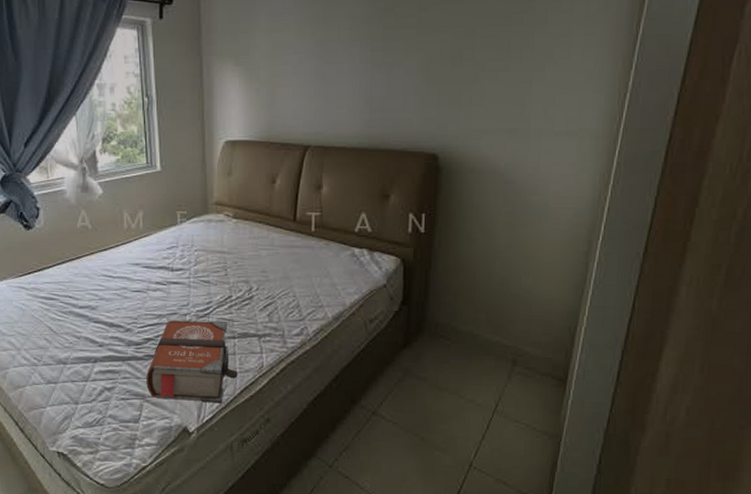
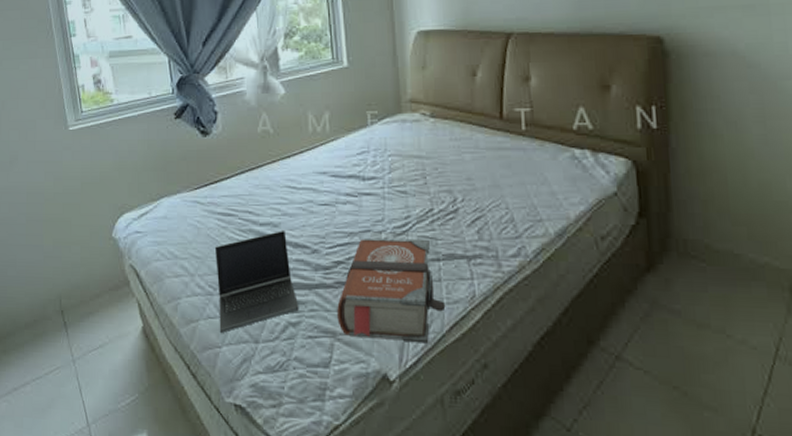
laptop computer: none [38,313,114,396] -> present [214,231,299,333]

